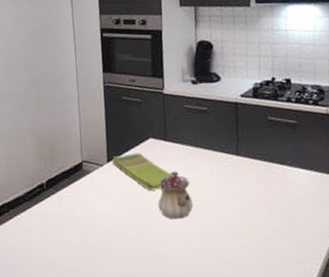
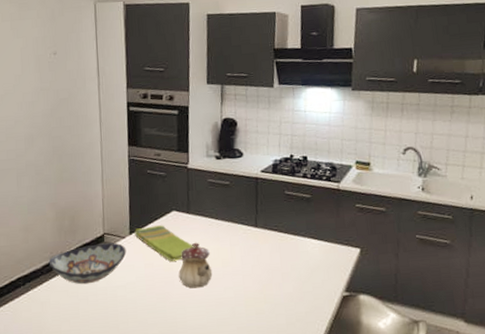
decorative bowl: none [30,170,105,213] -> present [48,242,127,285]

